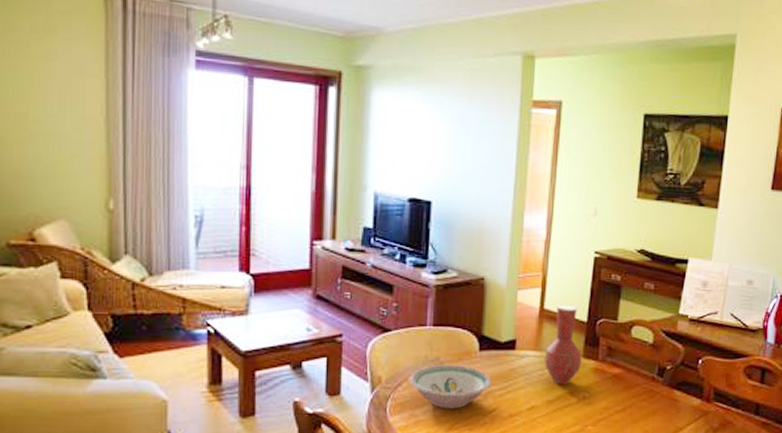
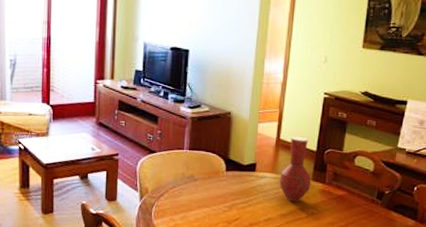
bowl: present [409,364,492,409] -> none [169,180,236,217]

